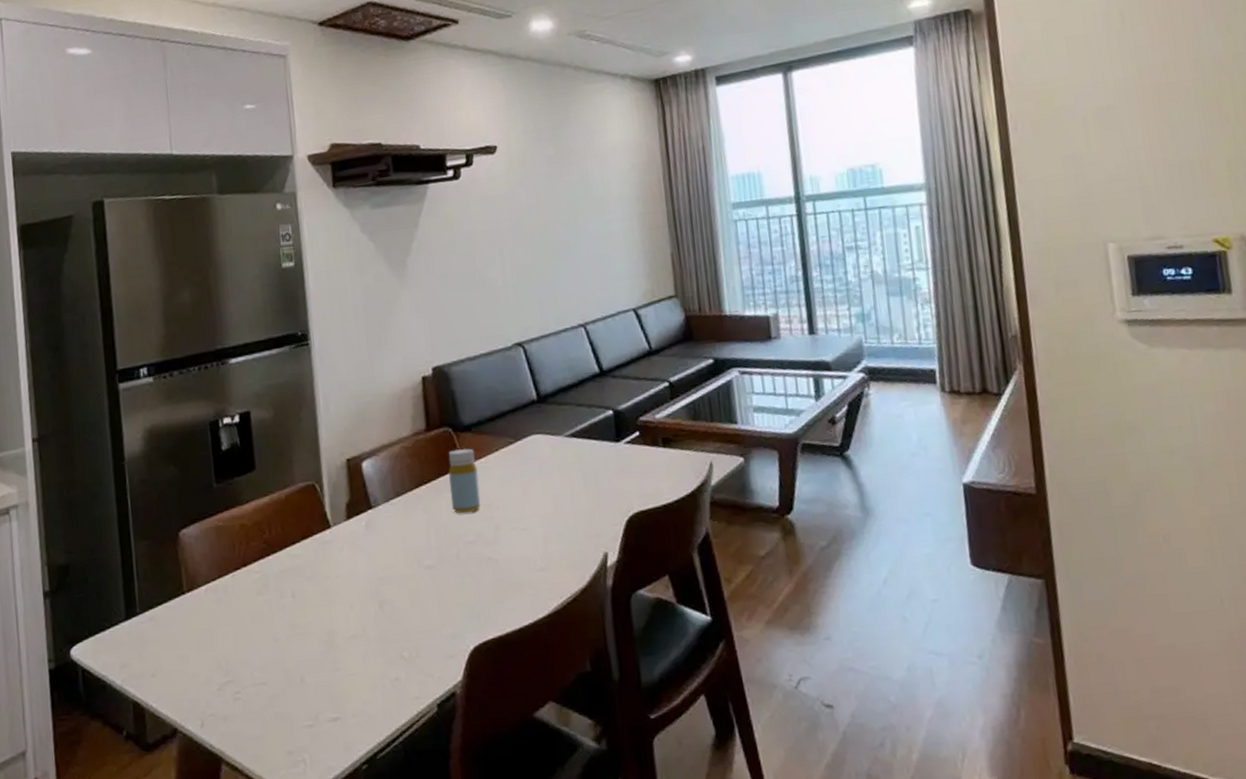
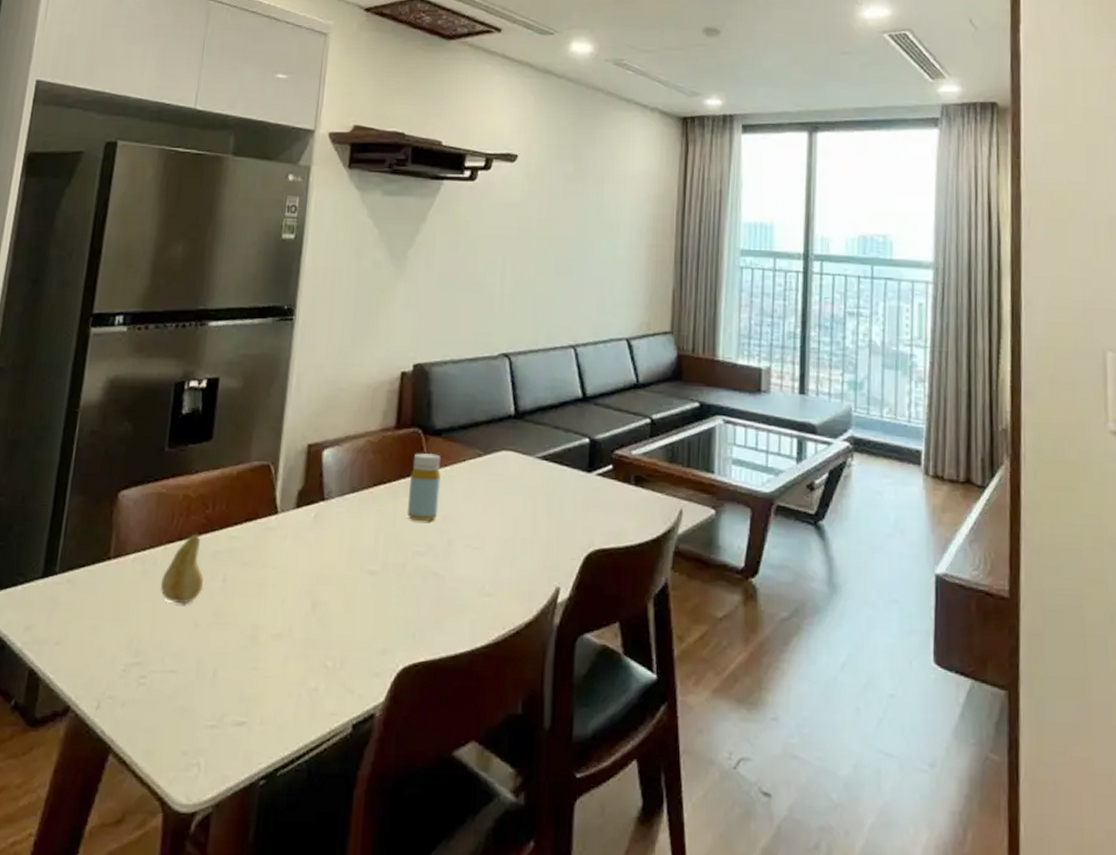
fruit: none [235,556,276,623] -> present [160,532,204,604]

